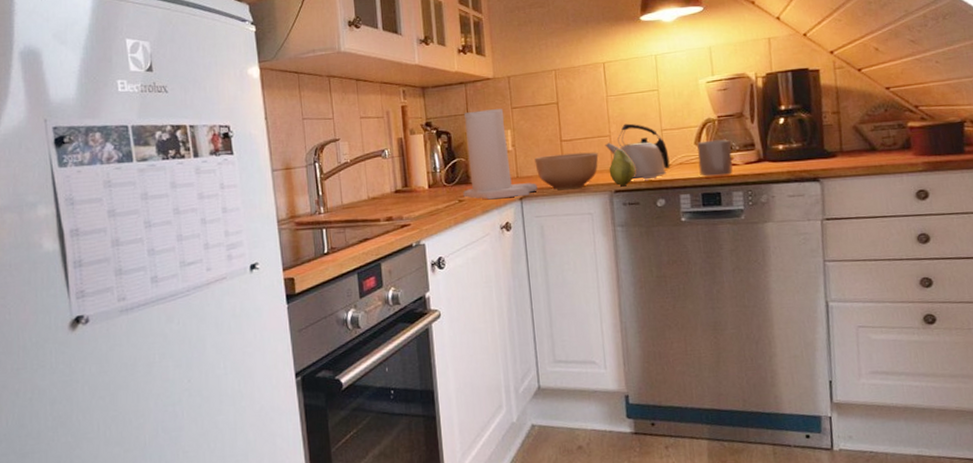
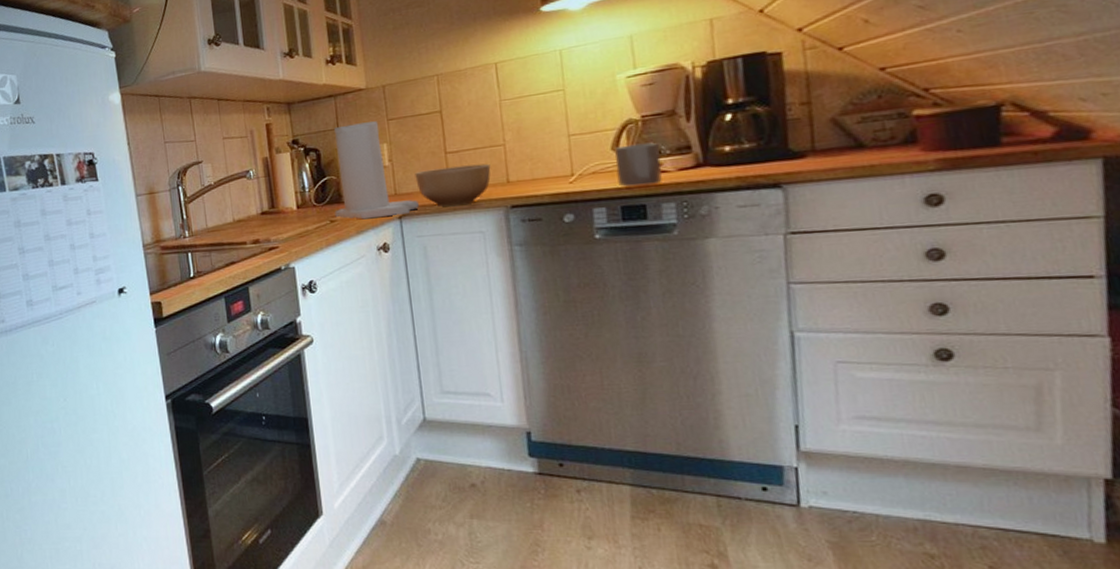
kettle: present [605,123,670,180] -> none [498,129,581,193]
fruit: present [609,148,636,187] -> none [503,158,538,201]

